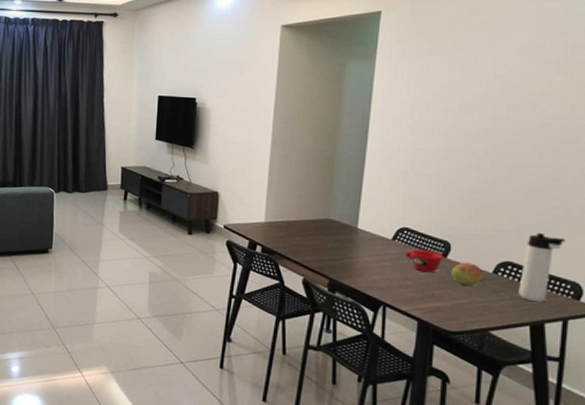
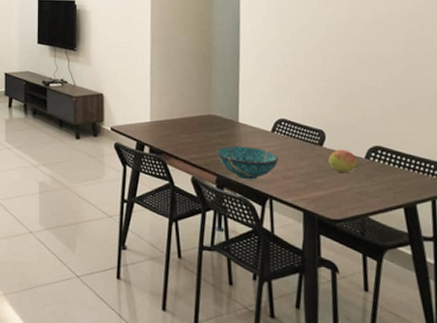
decorative bowl: none [331,251,397,286] -> present [217,146,278,180]
cup: present [406,249,443,273] -> none [285,140,319,162]
thermos bottle: present [518,232,565,303] -> none [389,116,424,184]

